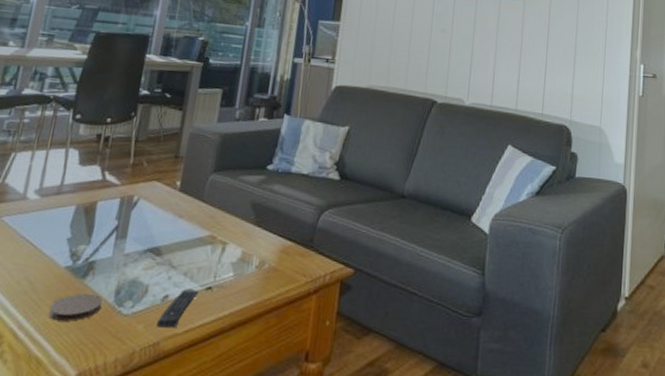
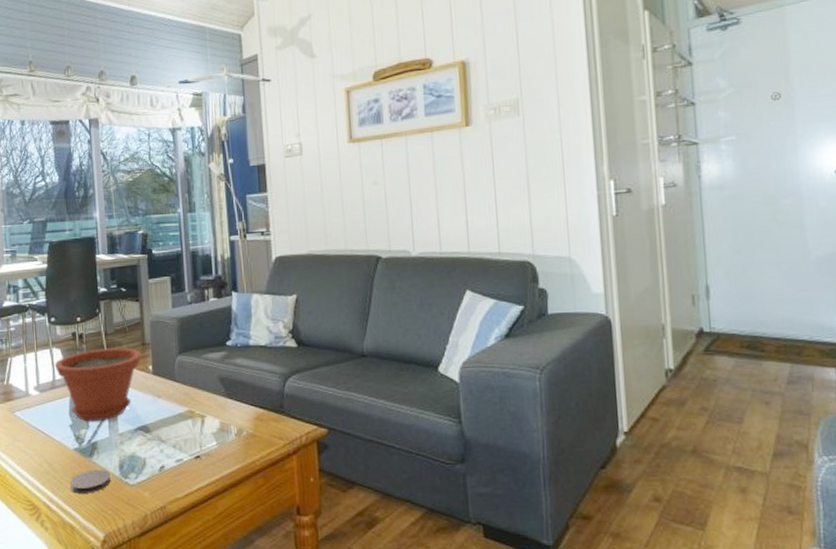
plant pot: none [66,156,172,238] -> present [54,347,141,422]
remote control: present [157,288,199,328] -> none [160,458,190,494]

